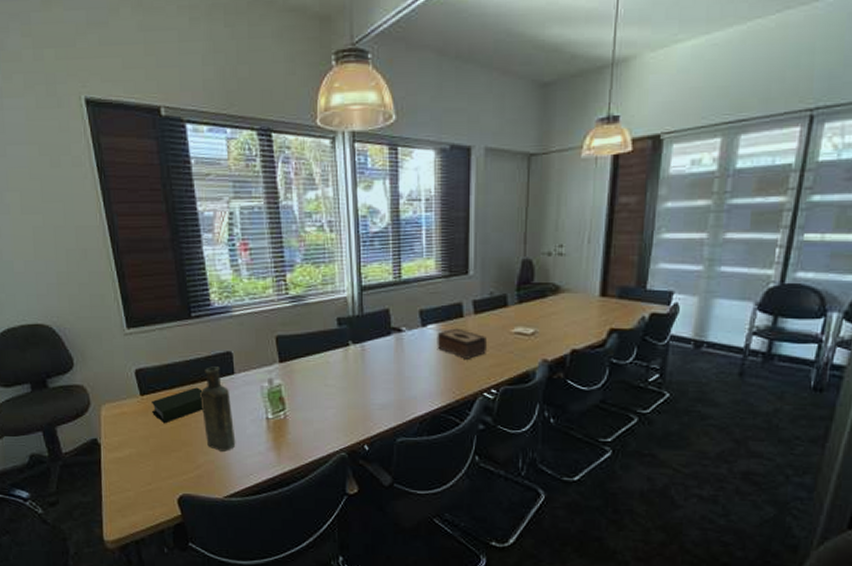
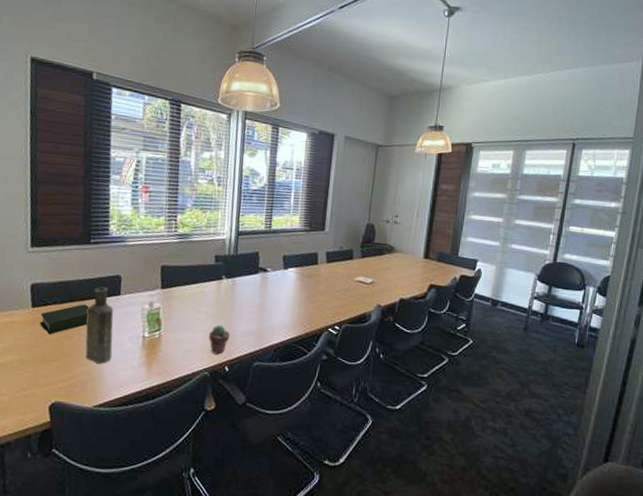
potted succulent: none [342,398,366,432] -> present [209,324,230,355]
tissue box: present [437,328,488,359] -> none [294,273,336,300]

